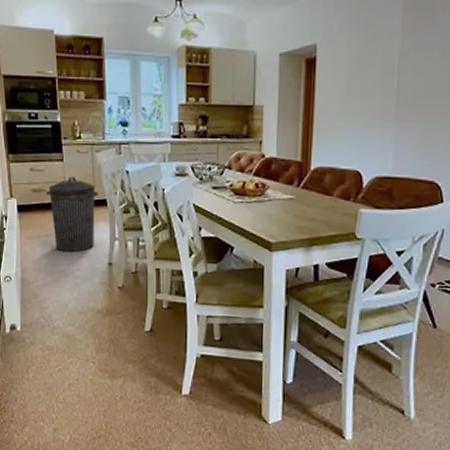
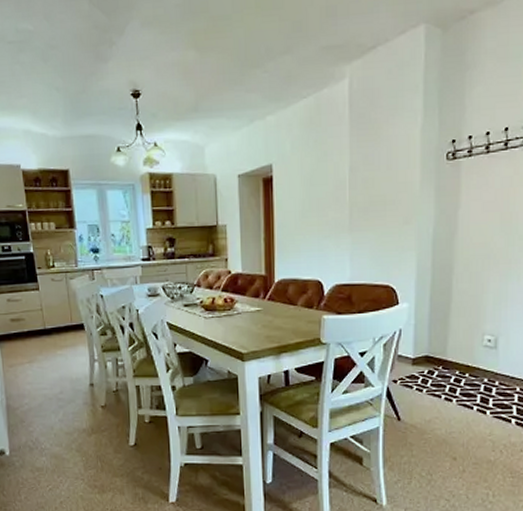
trash can: present [46,176,99,253] -> none [24,304,76,377]

